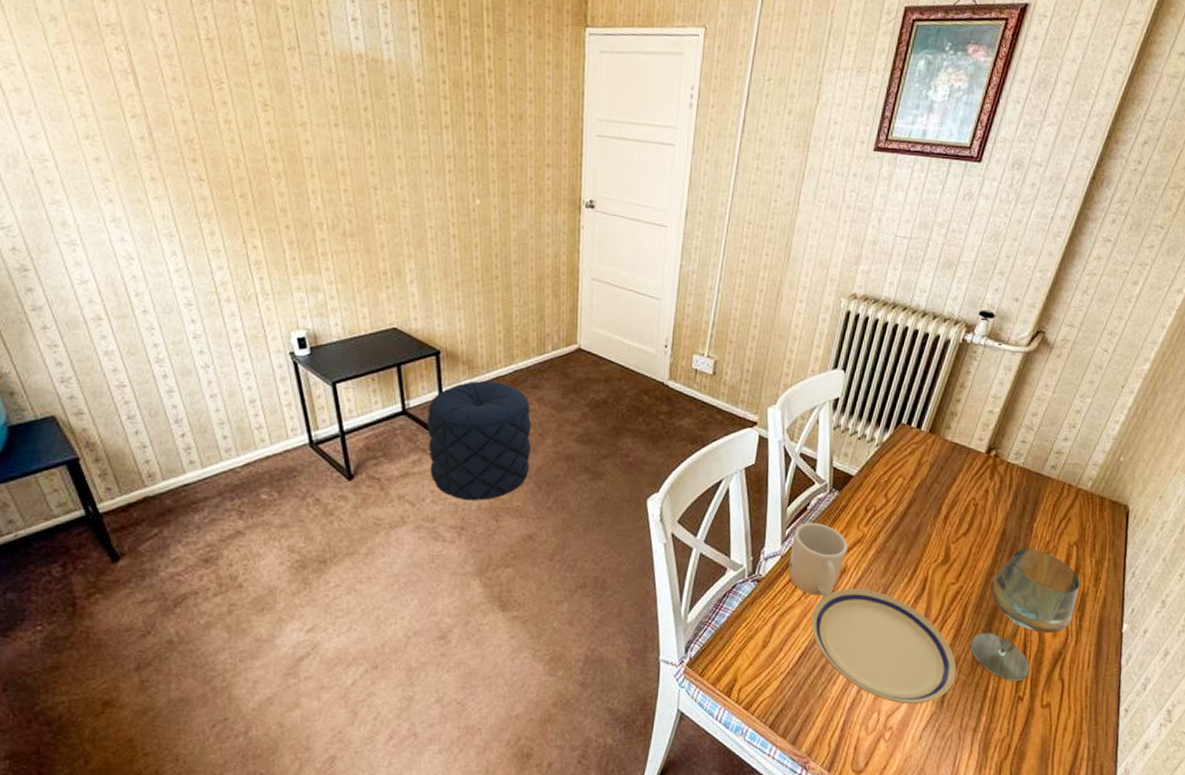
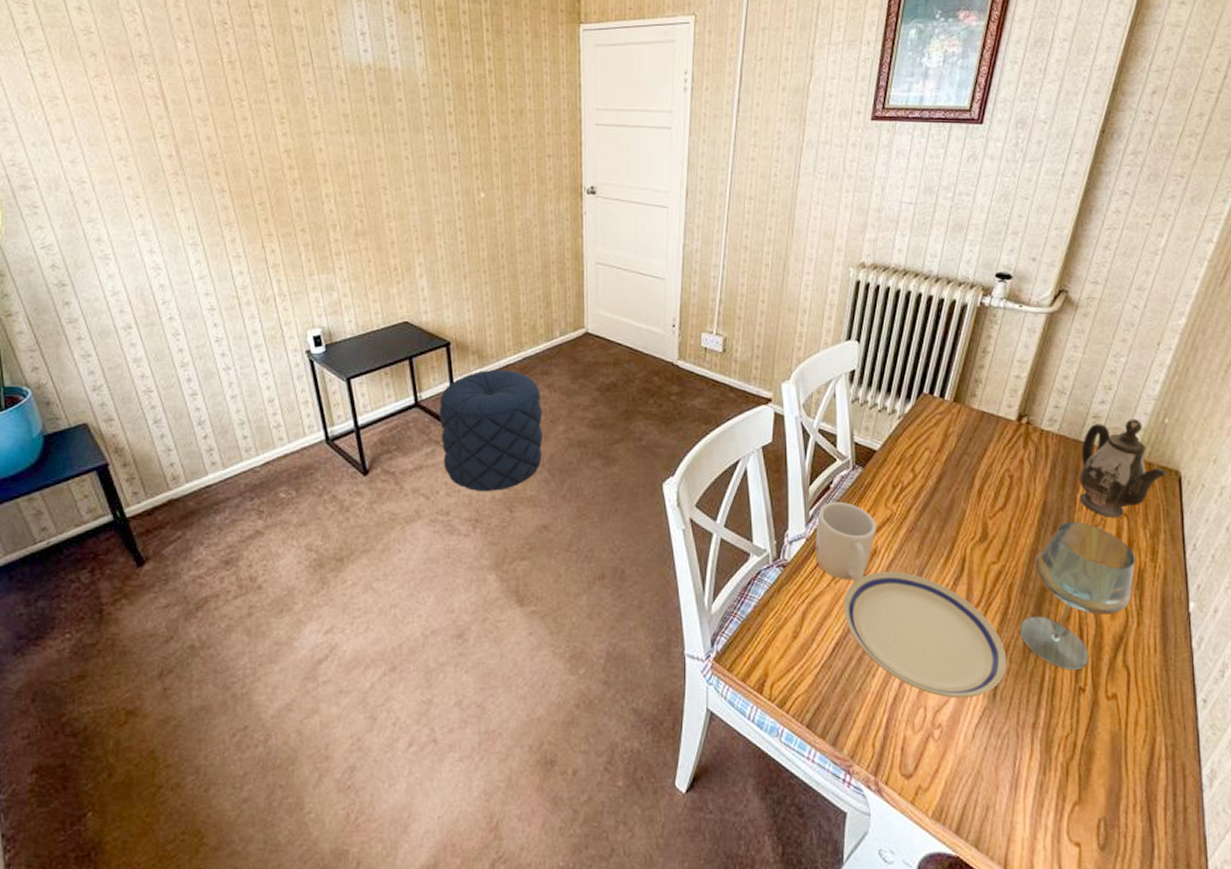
teapot: none [1036,456,1118,546] -> present [1080,419,1169,518]

